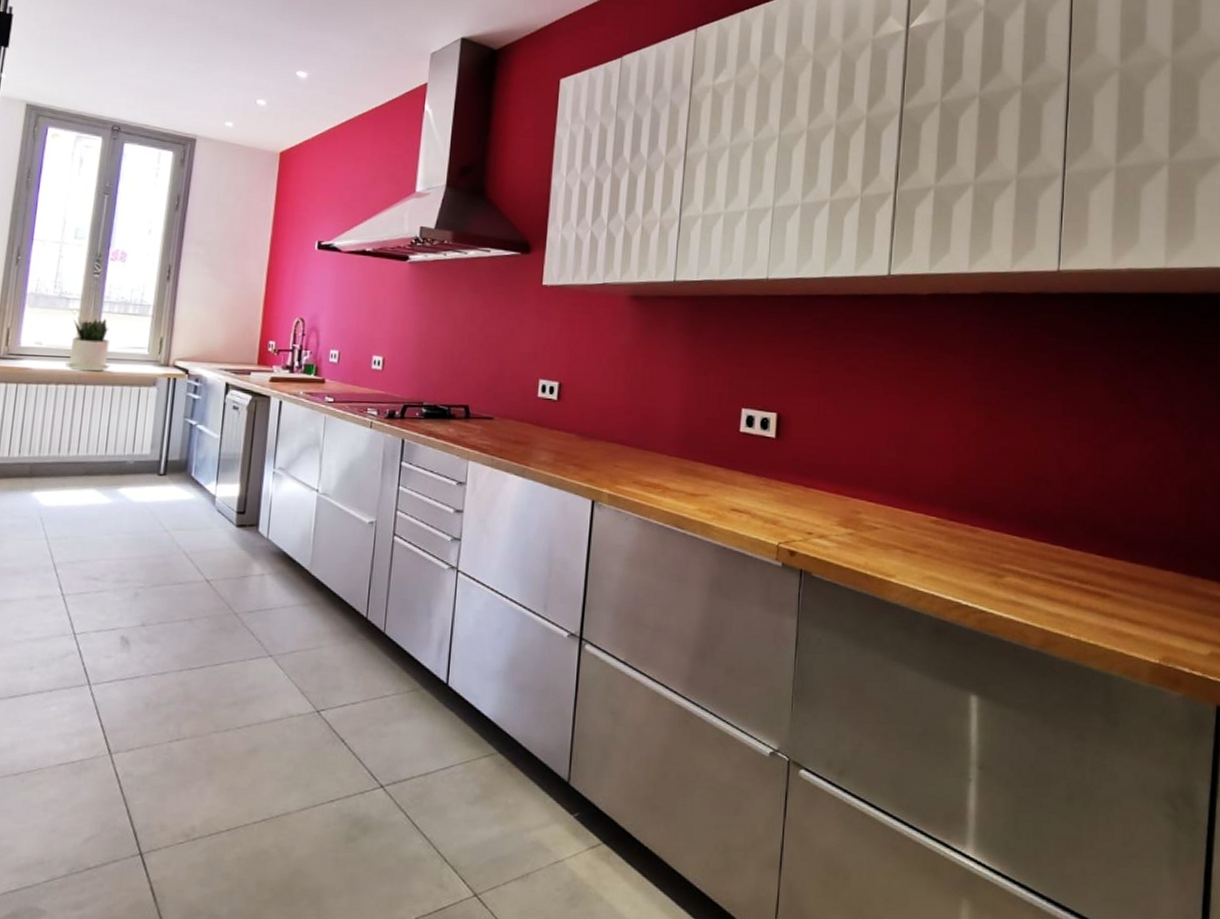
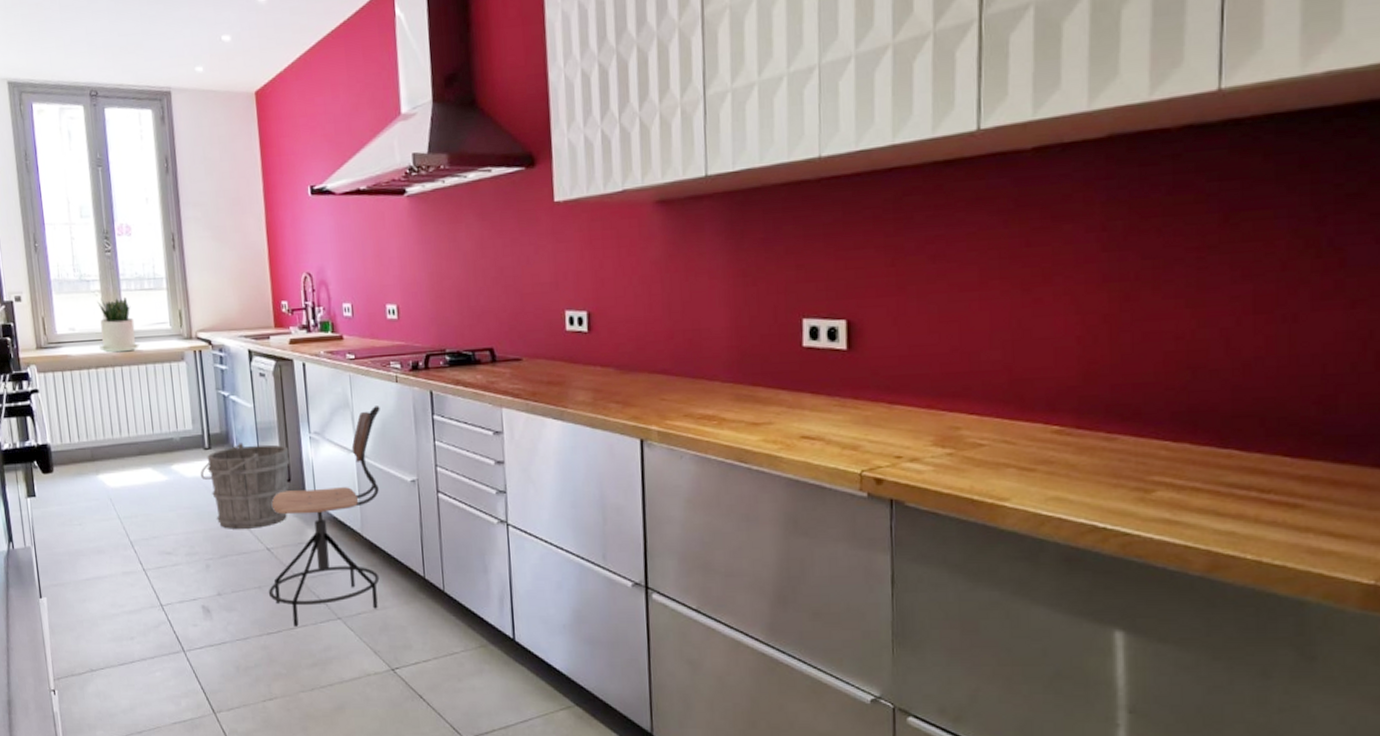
bucket: none [149,472,249,559] -> present [201,443,290,529]
chair: none [198,448,350,663] -> present [268,406,380,627]

